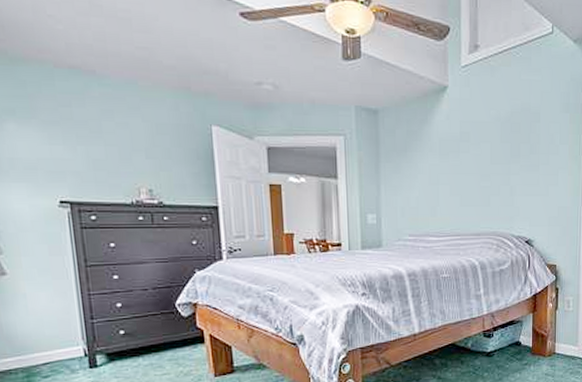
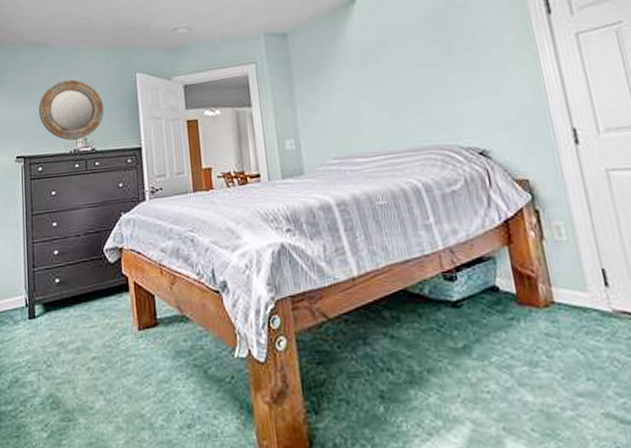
home mirror: none [86,120,174,190] -> present [38,79,105,141]

